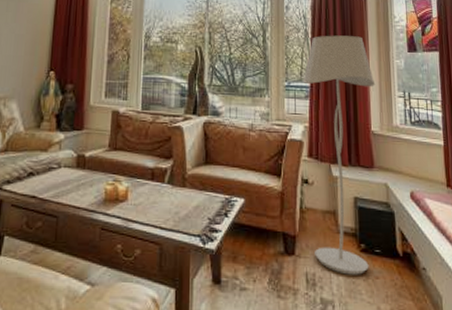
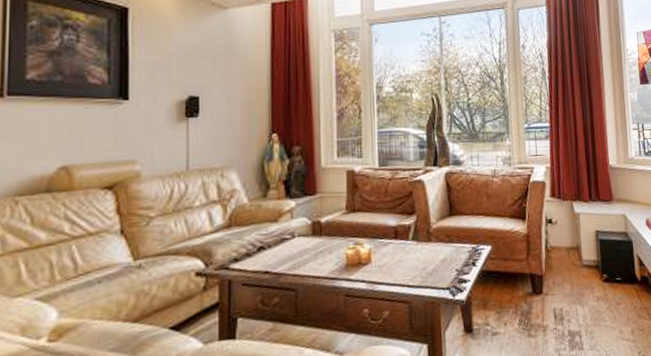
floor lamp: present [303,35,376,275] -> none [542,72,612,305]

